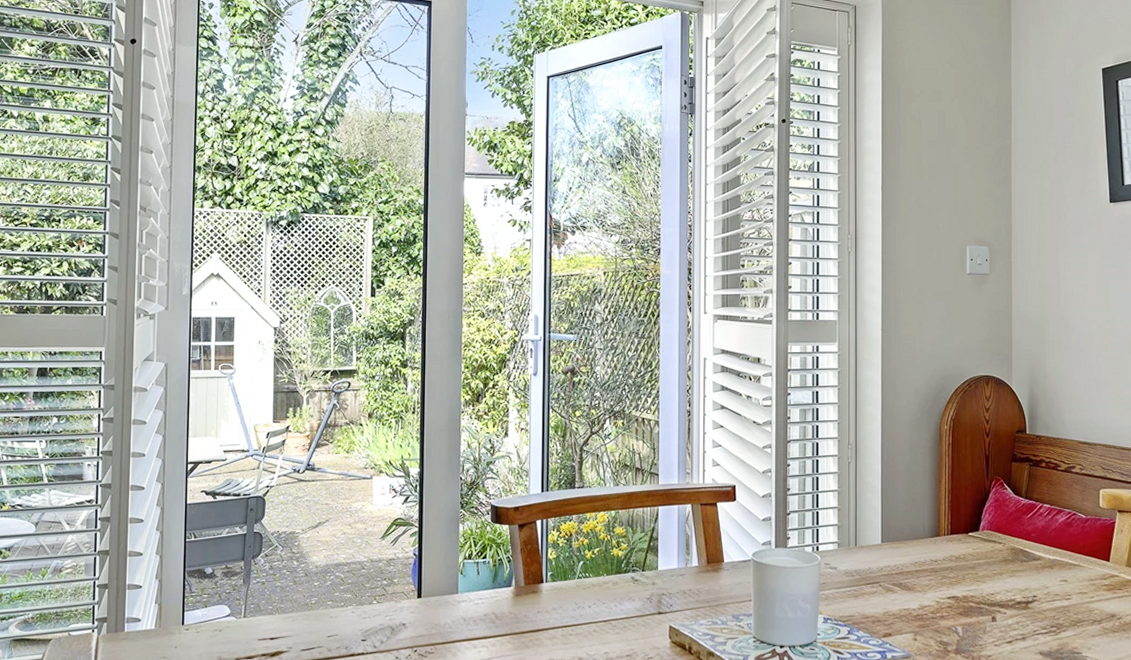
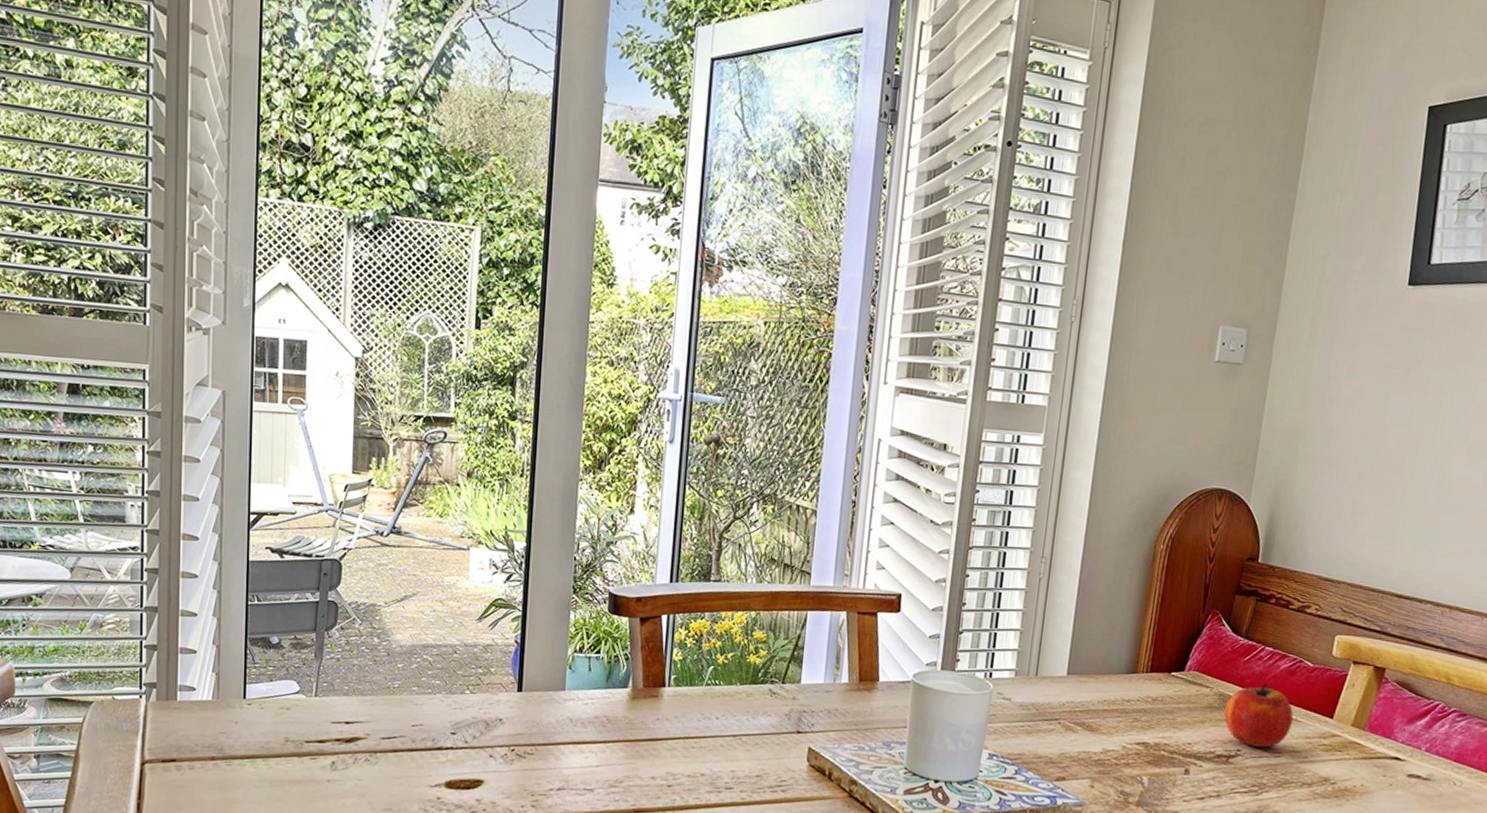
fruit: none [1018,535,1076,592] -> present [1224,683,1294,748]

